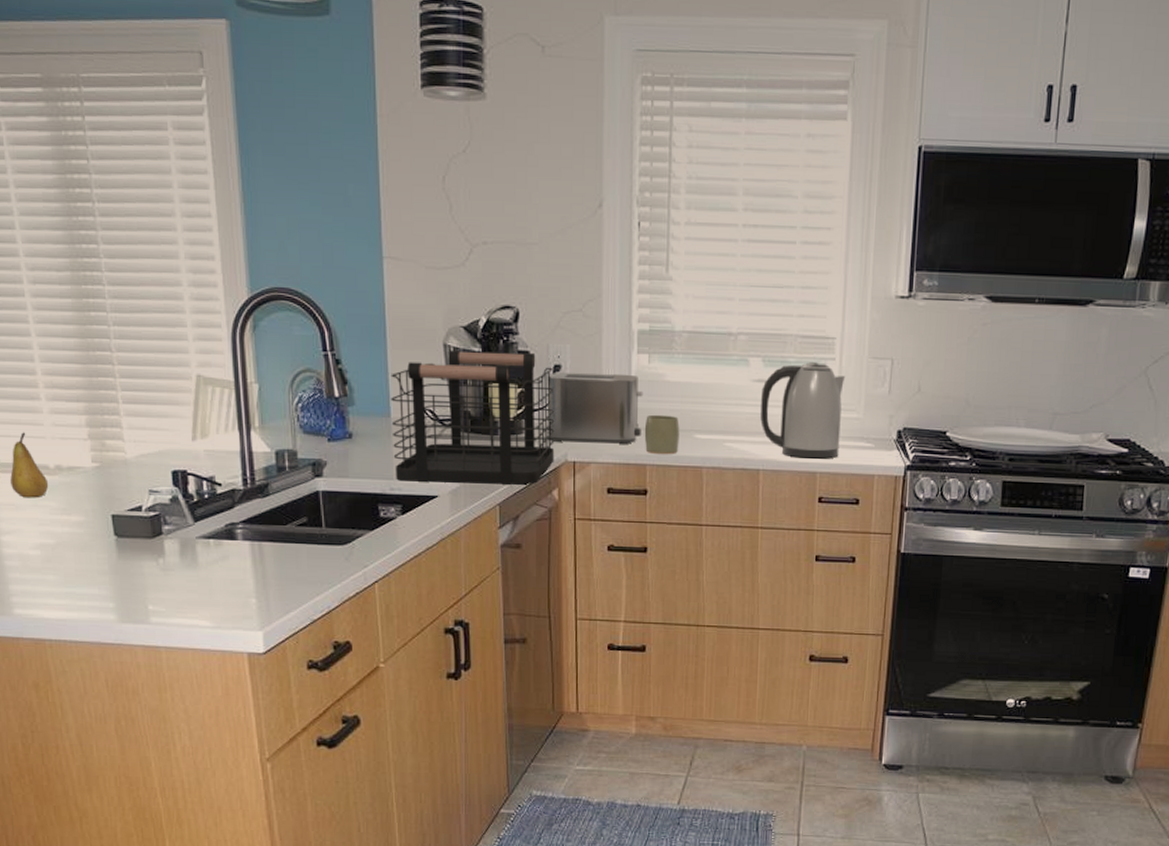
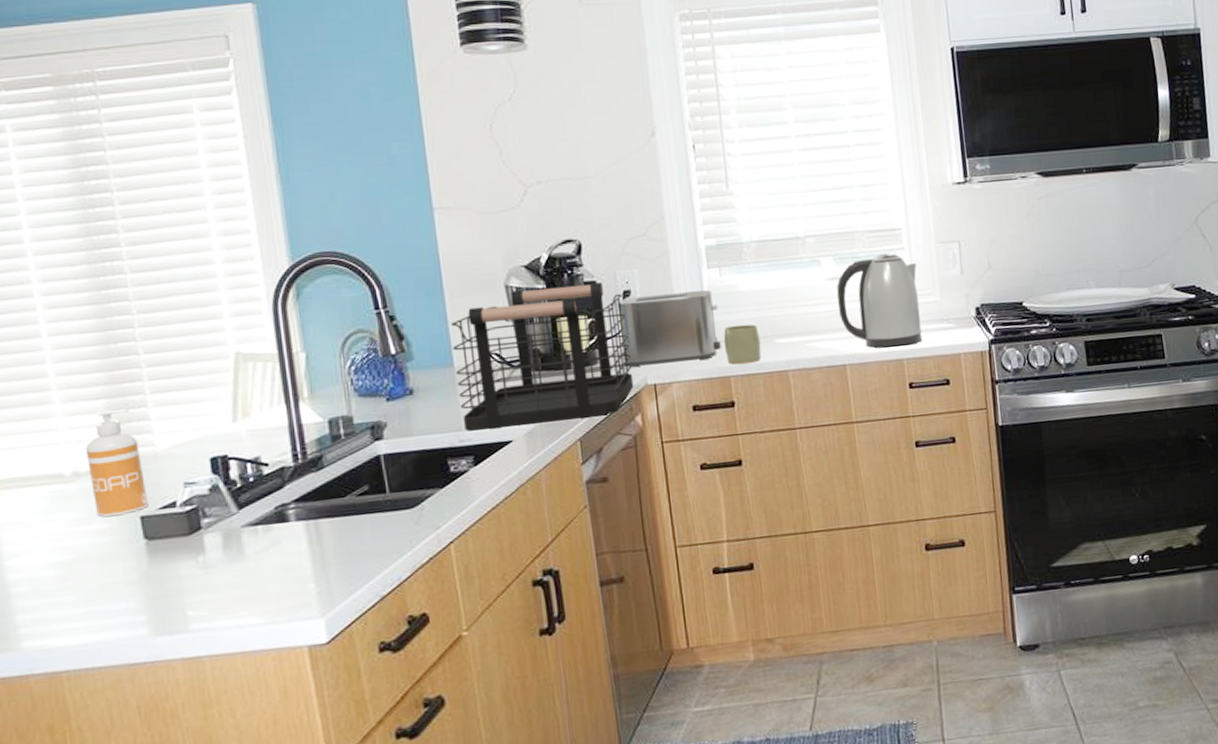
fruit: present [10,432,49,498] -> none [17,441,64,514]
soap dispenser: none [66,413,119,512] -> present [85,409,149,518]

